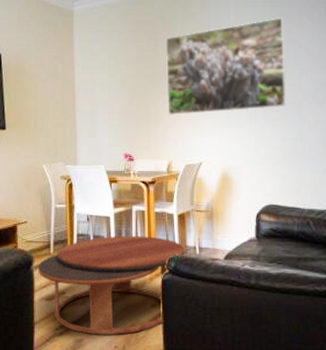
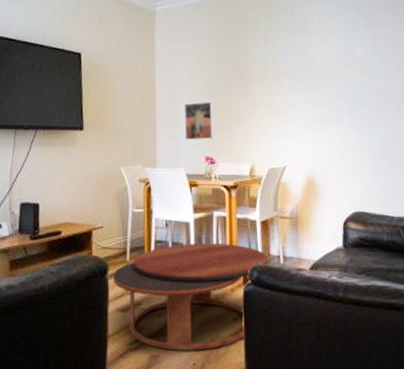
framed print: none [104,100,132,138] -> present [184,101,214,140]
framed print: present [165,18,287,115] -> none [248,19,374,117]

